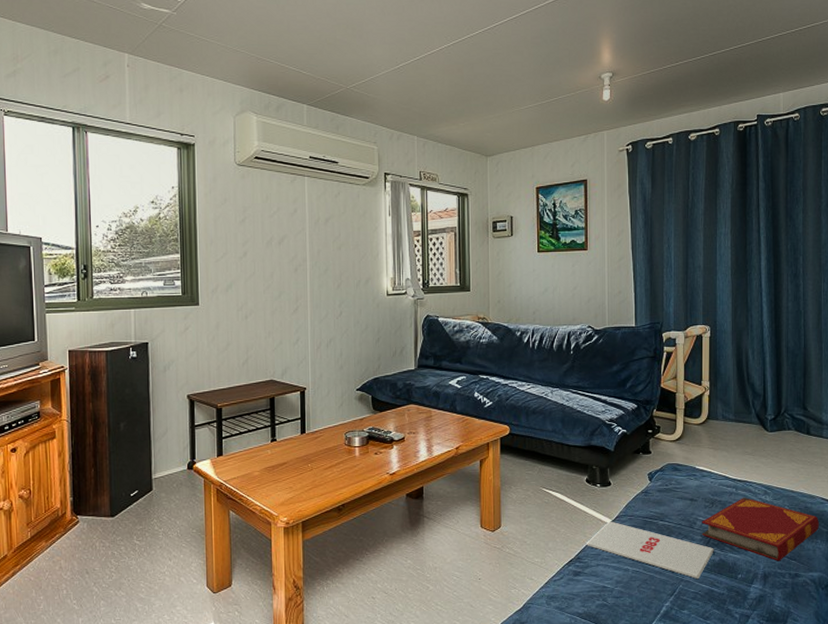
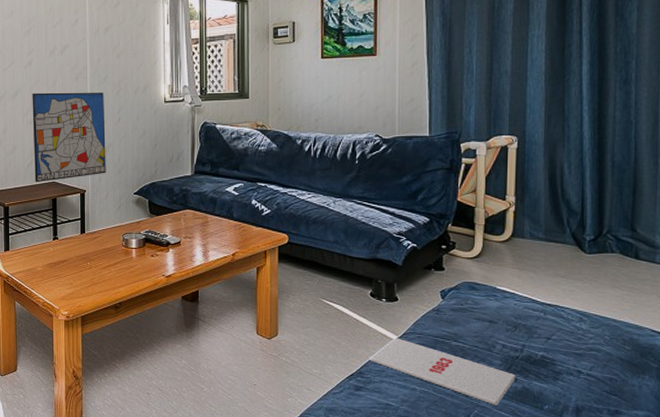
wall art: none [247,285,327,382] -> present [32,92,106,183]
hardback book: present [702,497,819,561] -> none [502,323,647,395]

